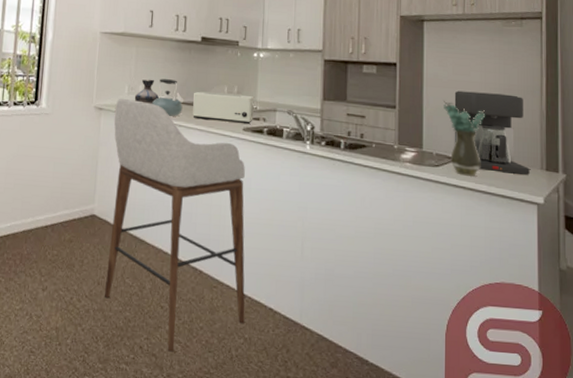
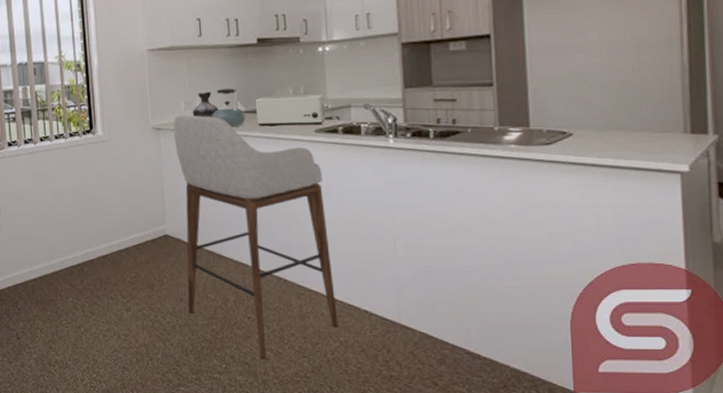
vase: present [444,100,485,177] -> none [553,68,607,152]
coffee maker: present [454,90,530,175] -> none [566,51,669,143]

